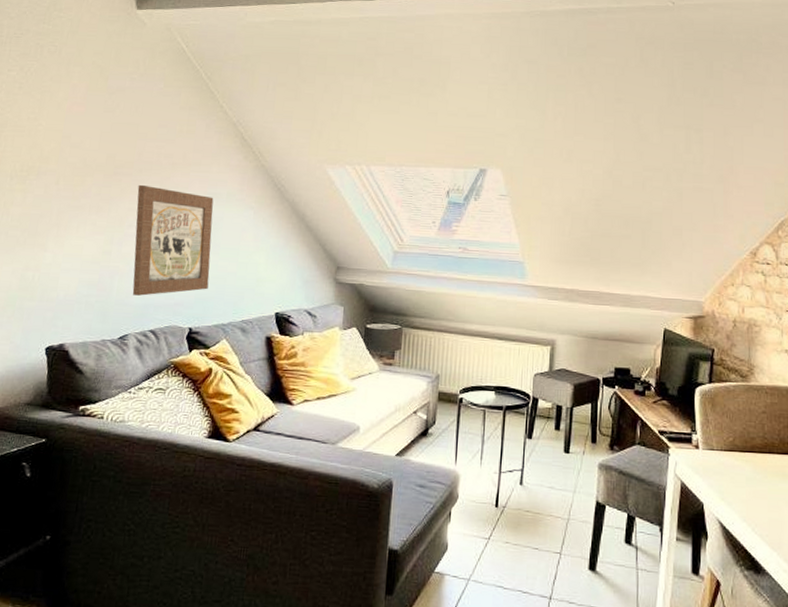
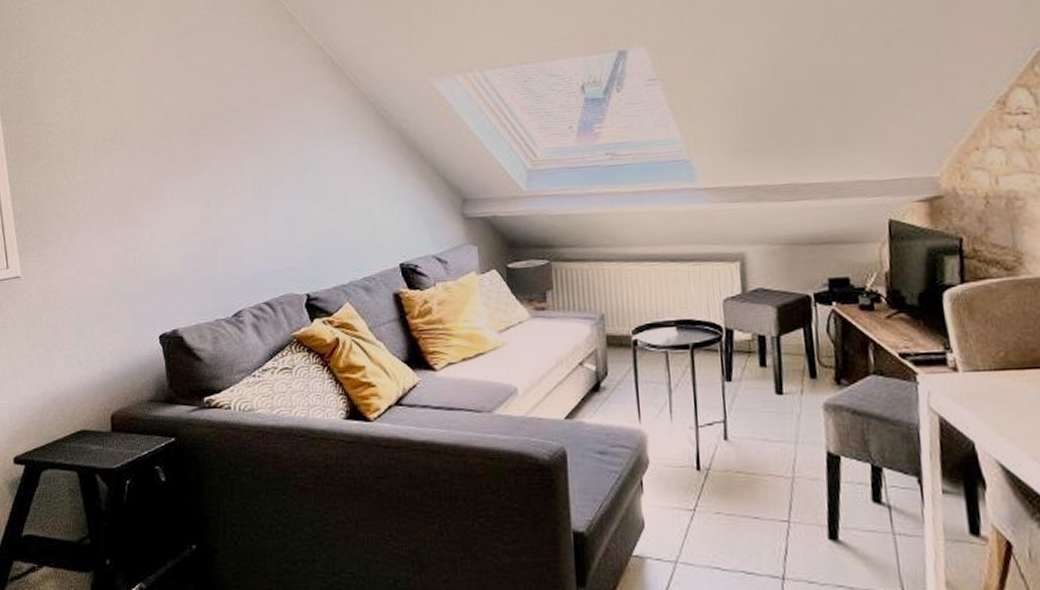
wall art: present [132,184,214,296] -> none [227,136,320,265]

